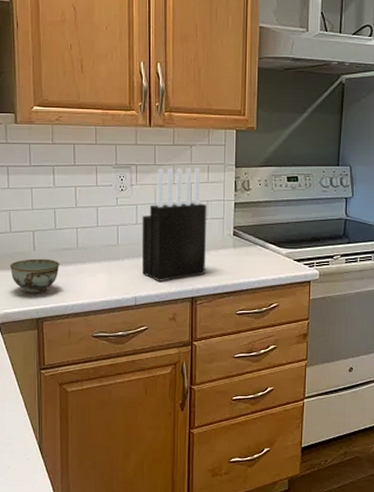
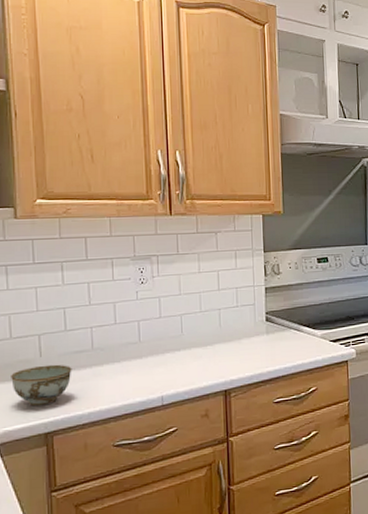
knife block: present [141,167,206,281] -> none [166,254,238,377]

